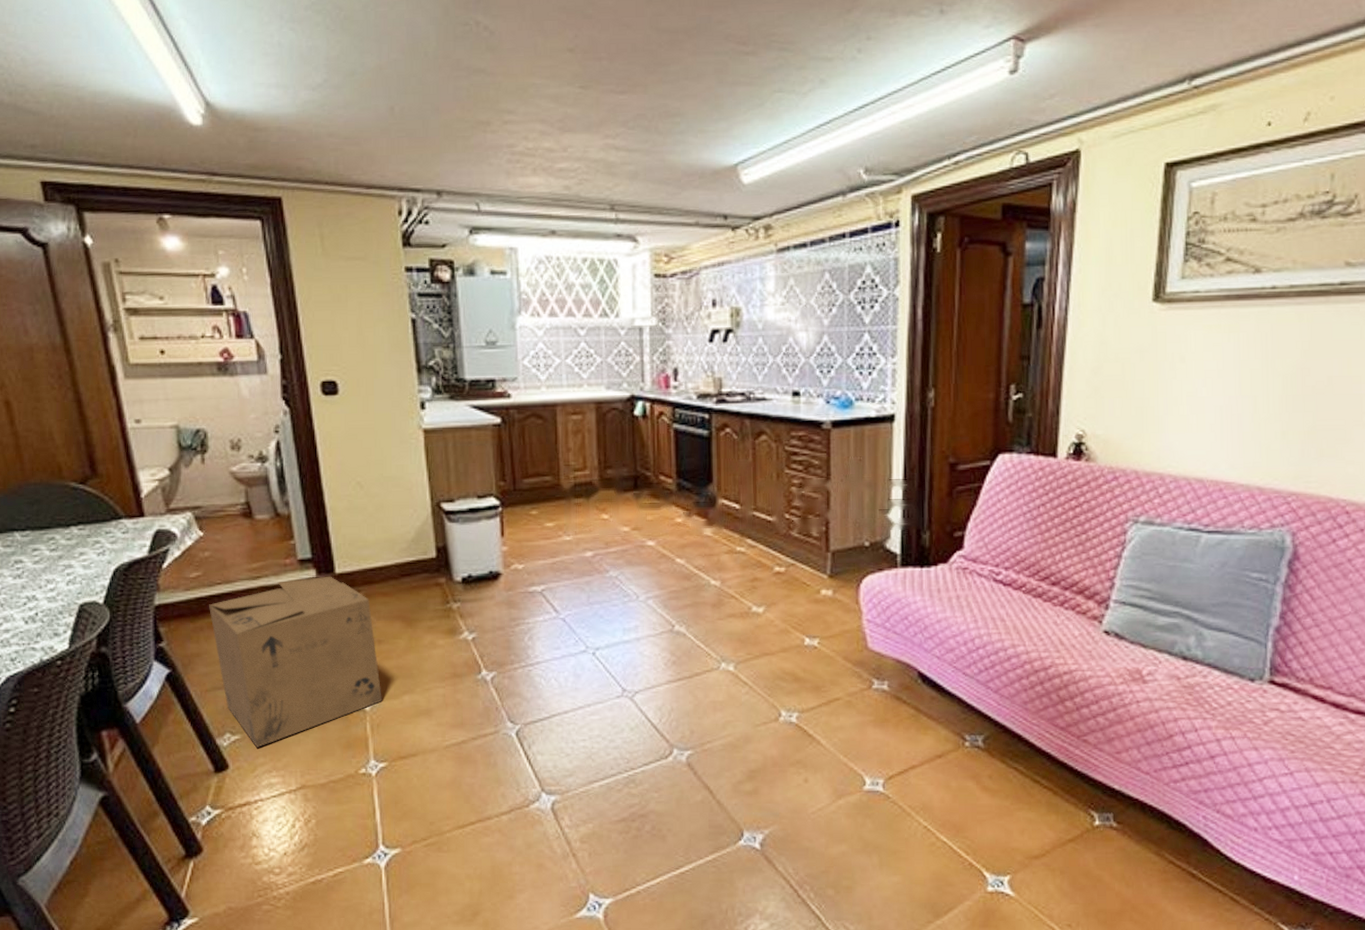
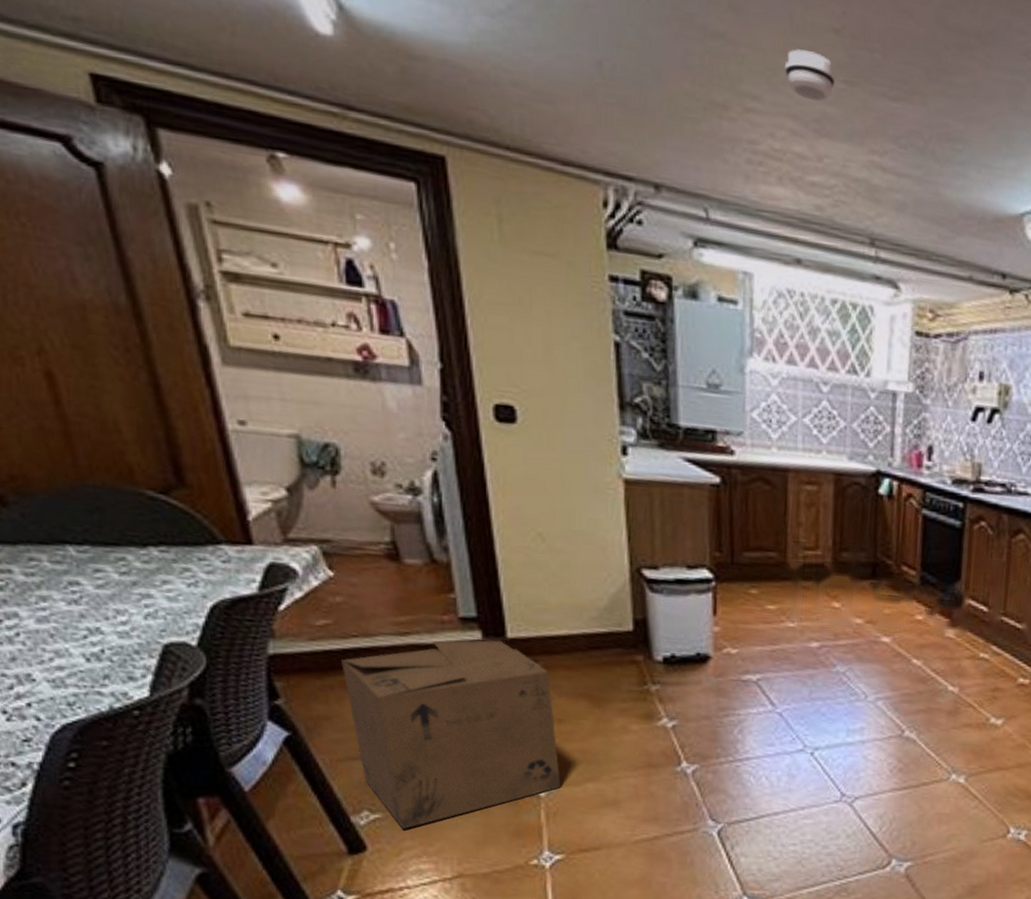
smoke detector: none [533,69,573,106] -> present [785,49,835,102]

